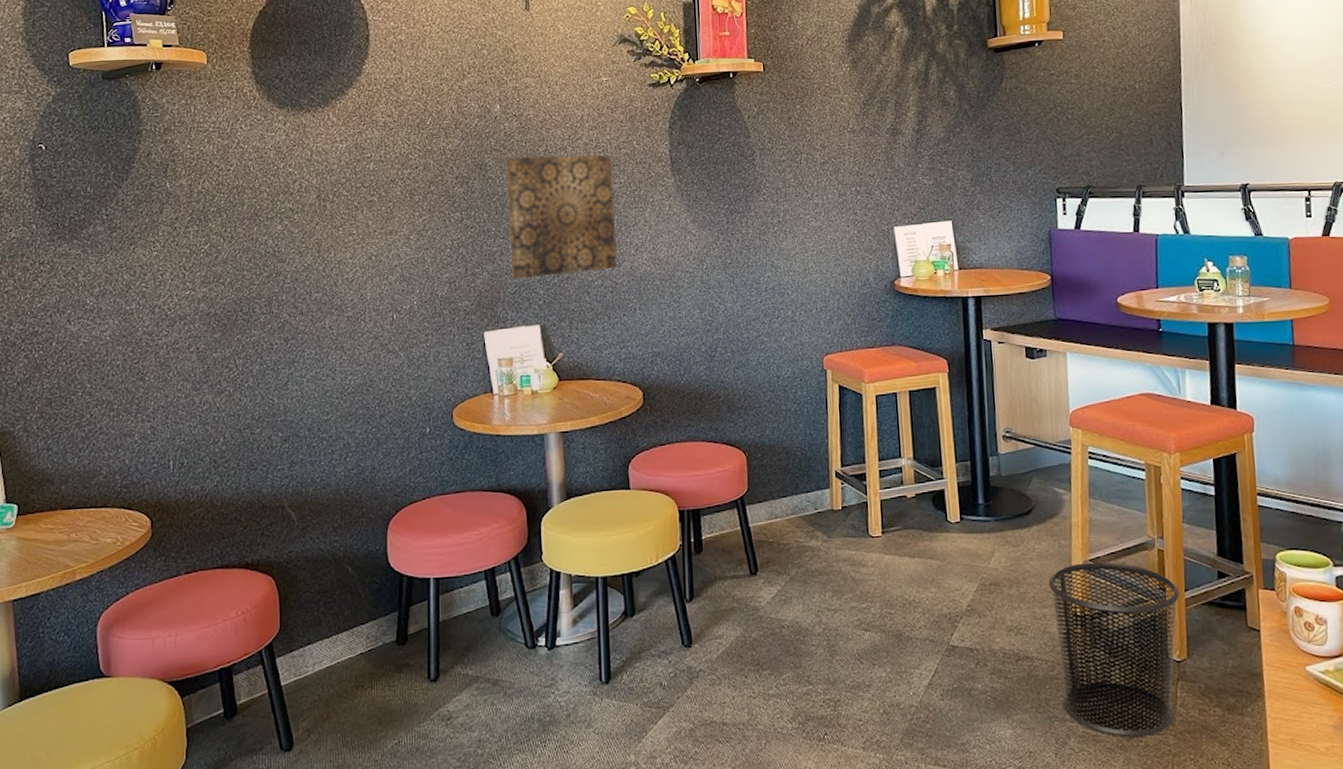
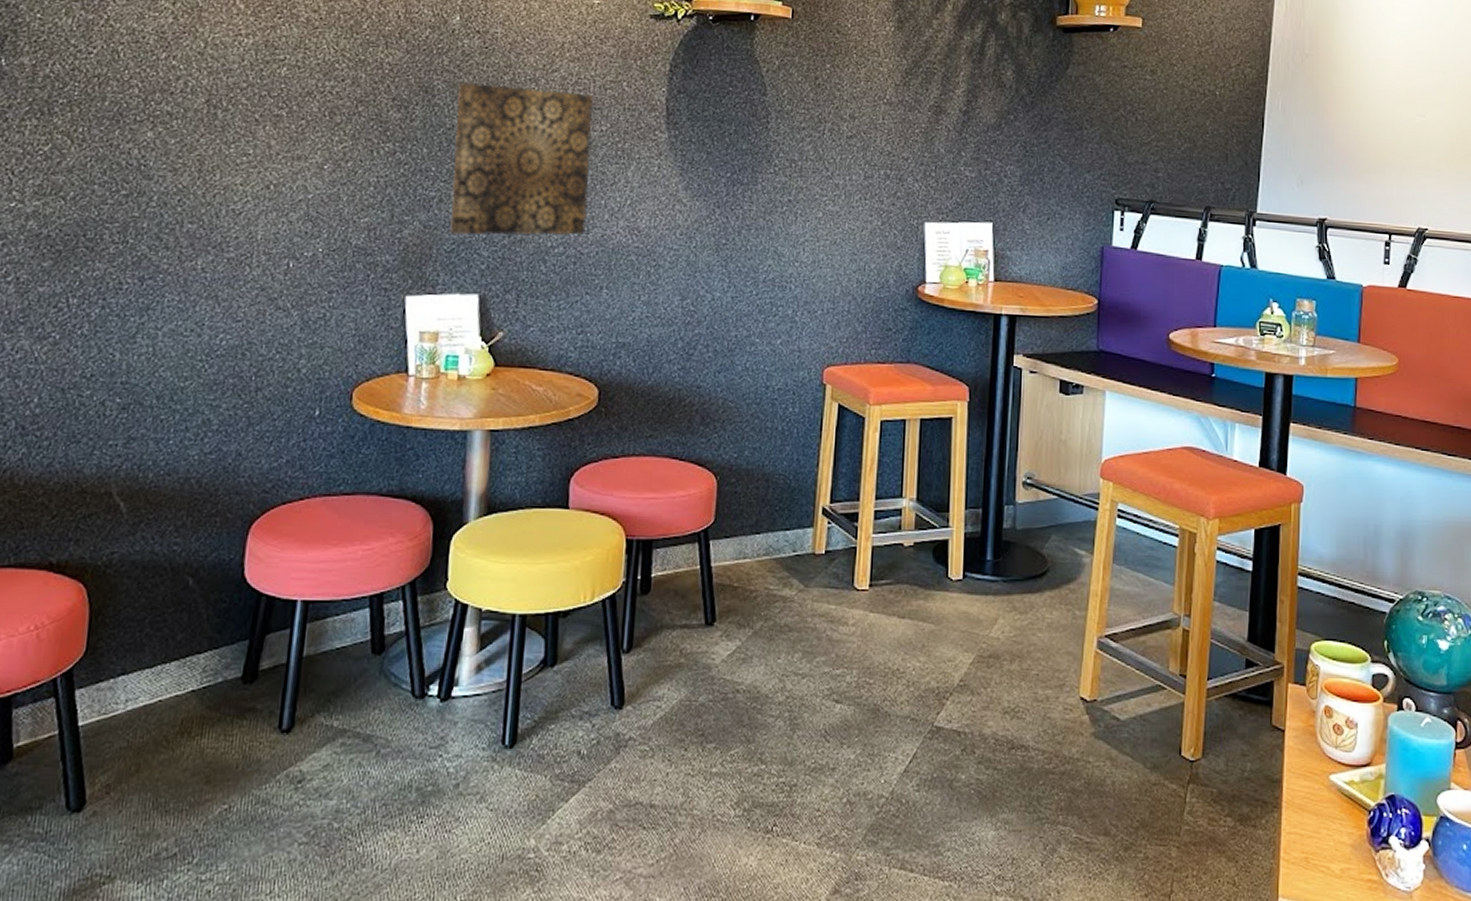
waste bin: present [1048,562,1180,737] -> none [1056,639,1202,846]

